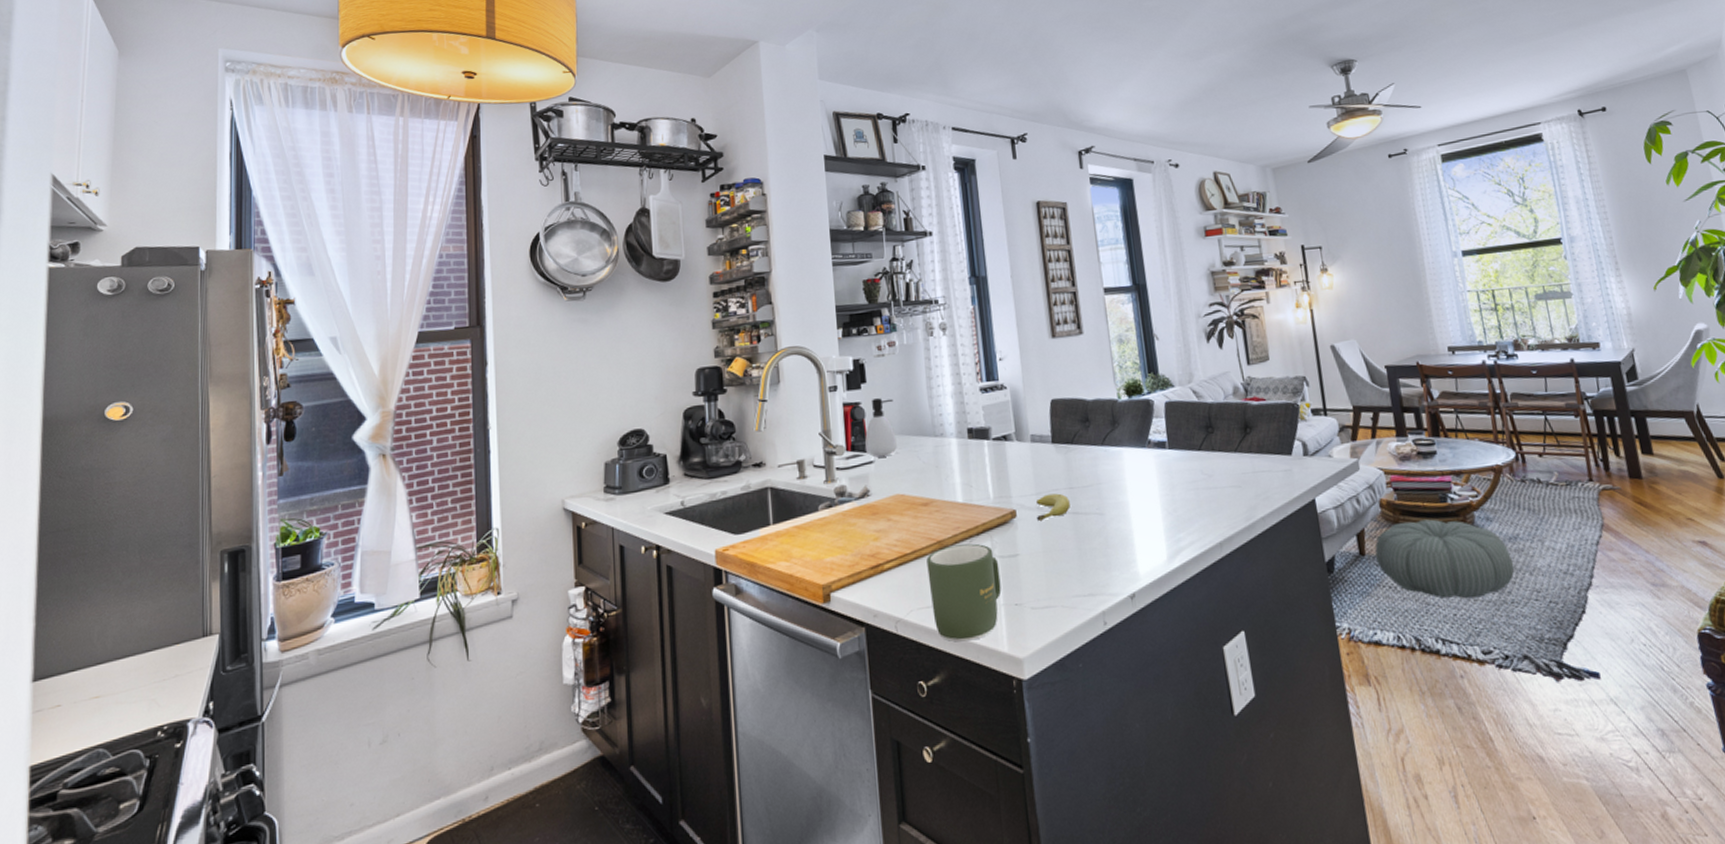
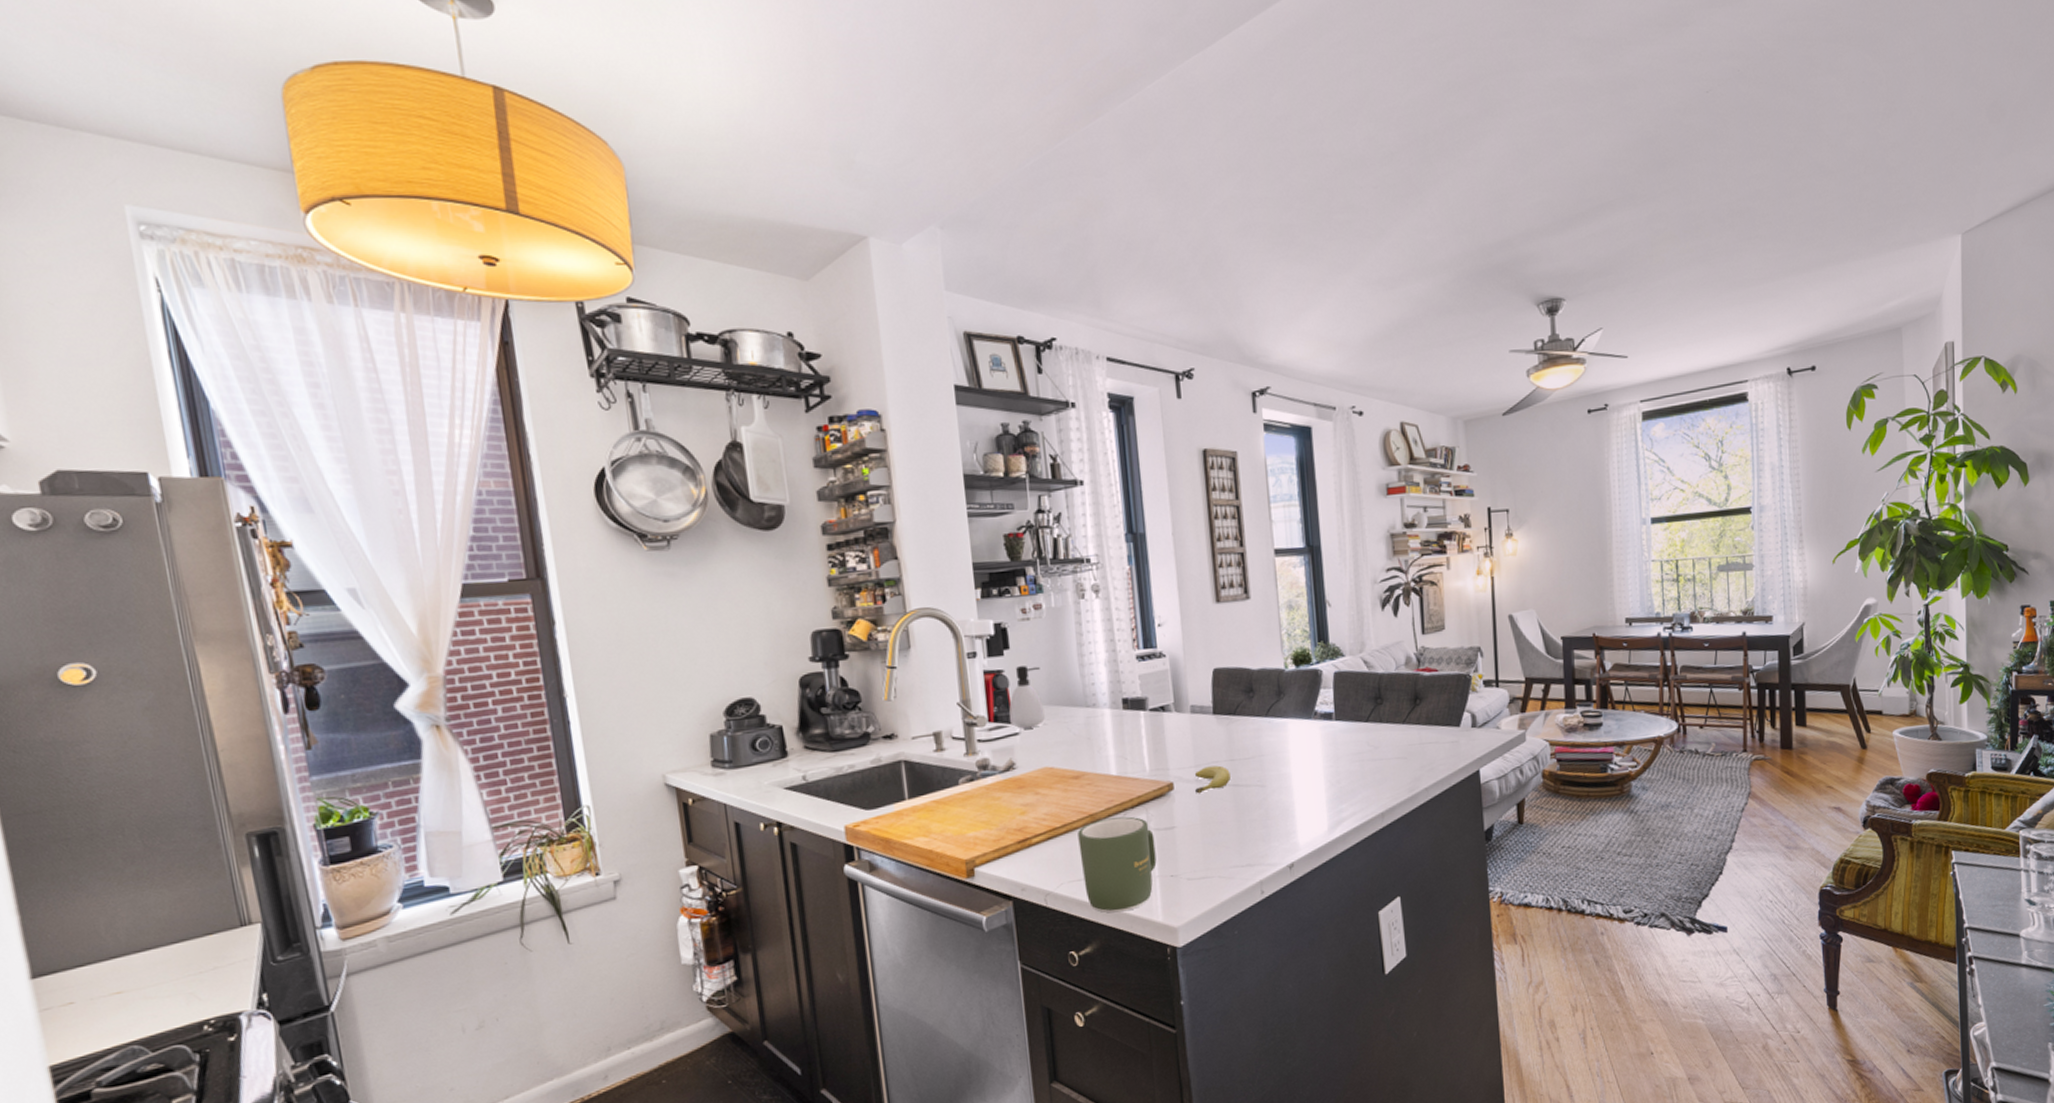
pouf: present [1375,519,1515,599] -> none [1533,788,1663,863]

